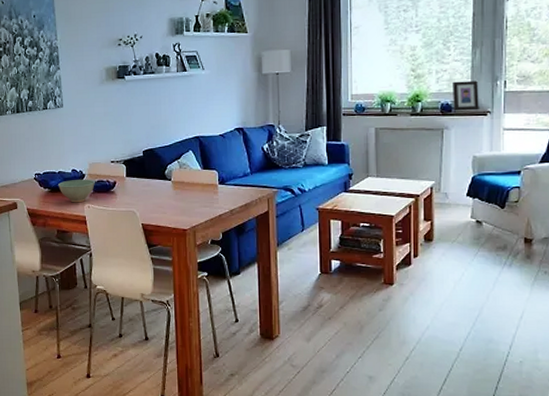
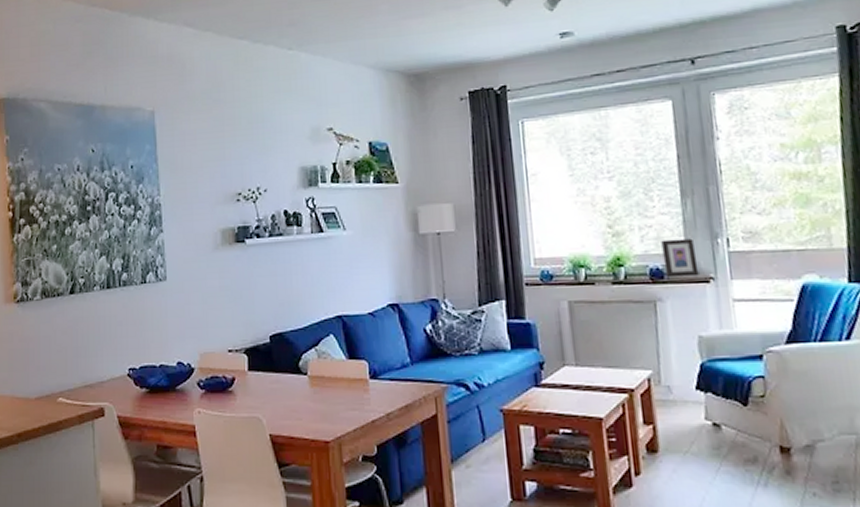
bowl: present [58,179,95,203] -> none [159,374,207,407]

